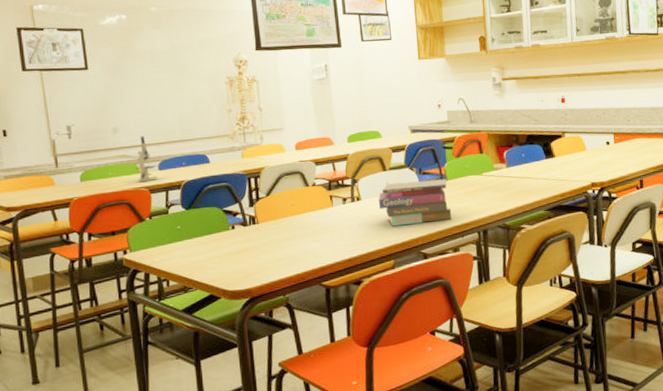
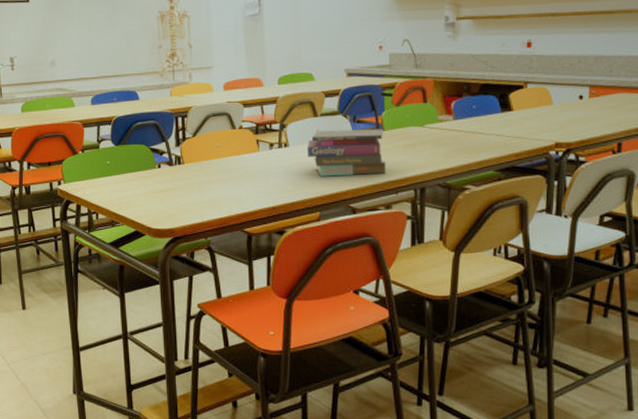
microscope: present [135,136,158,183] -> none [70,70,91,116]

